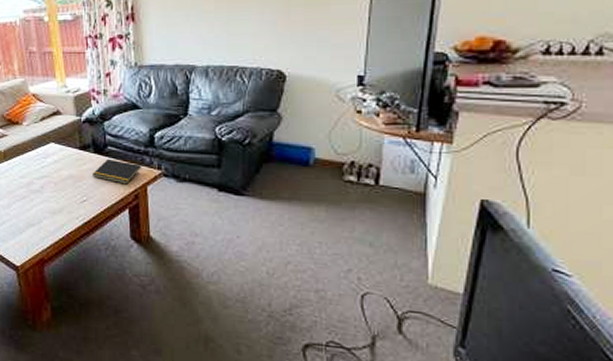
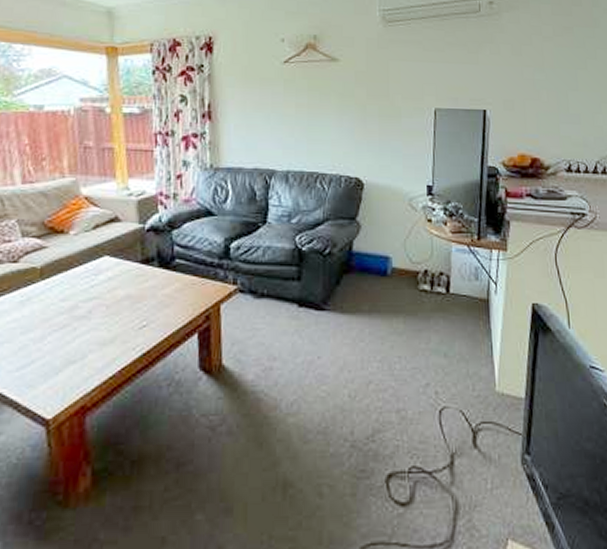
notepad: present [92,158,142,184] -> none [154,273,215,304]

